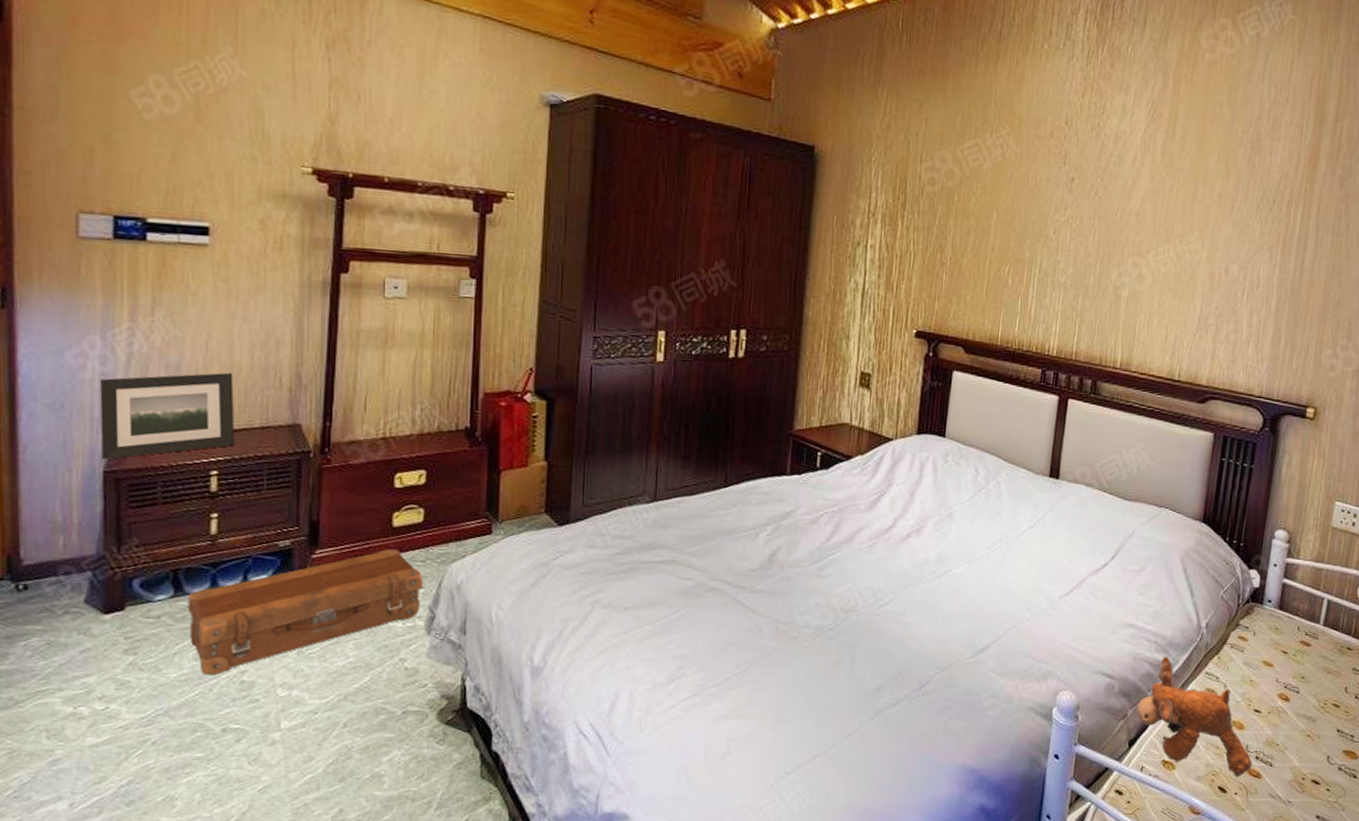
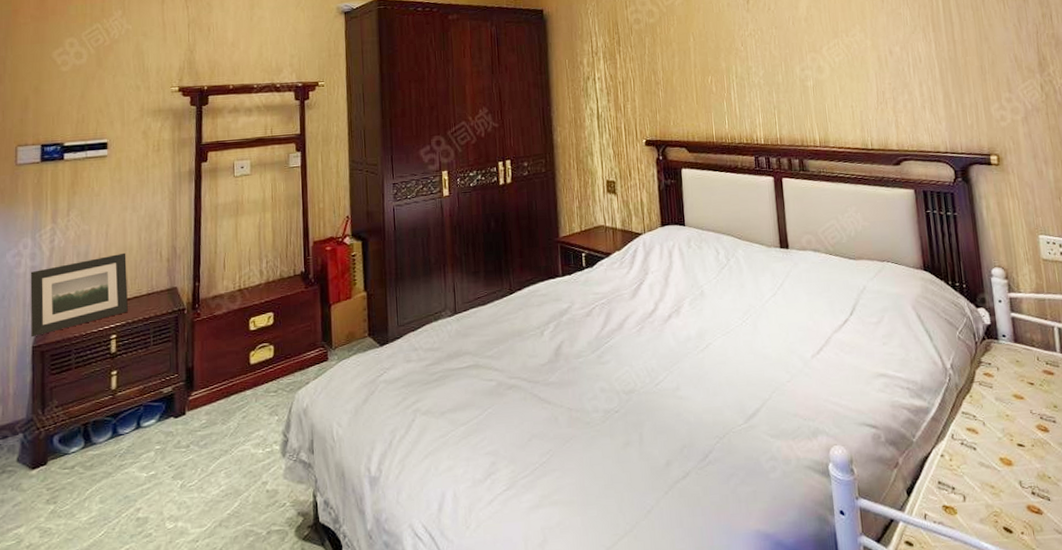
suitcase: present [187,548,423,674] -> none [94,383,276,515]
stuffed animal: present [1136,656,1253,777] -> none [906,400,1031,516]

